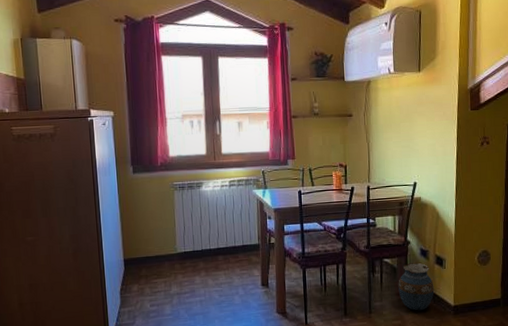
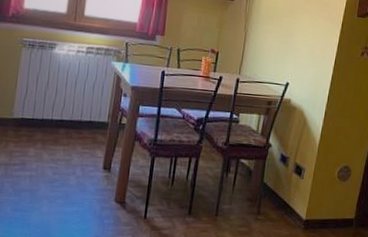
vase: present [398,262,434,311] -> none [250,168,289,220]

